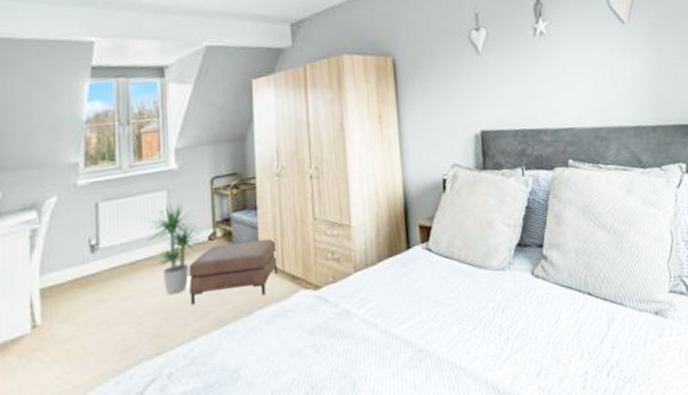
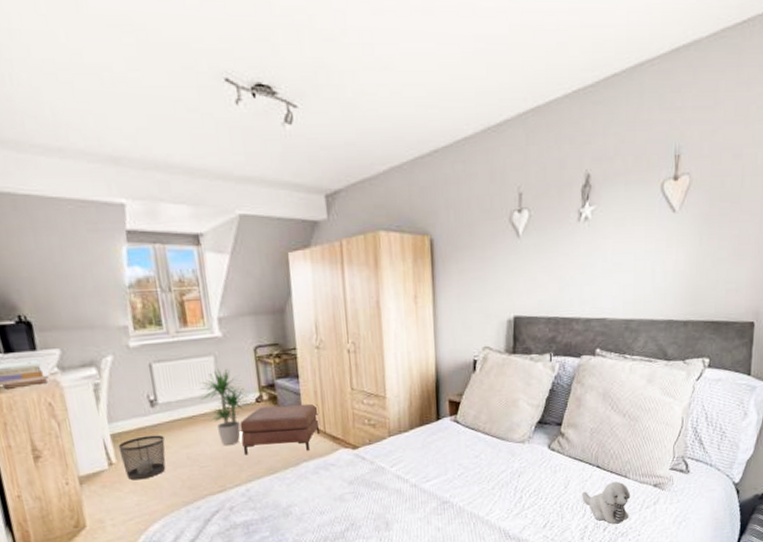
waste bin: none [46,286,101,346] -> present [118,435,166,480]
plush toy: none [576,311,634,366] -> present [582,481,631,524]

